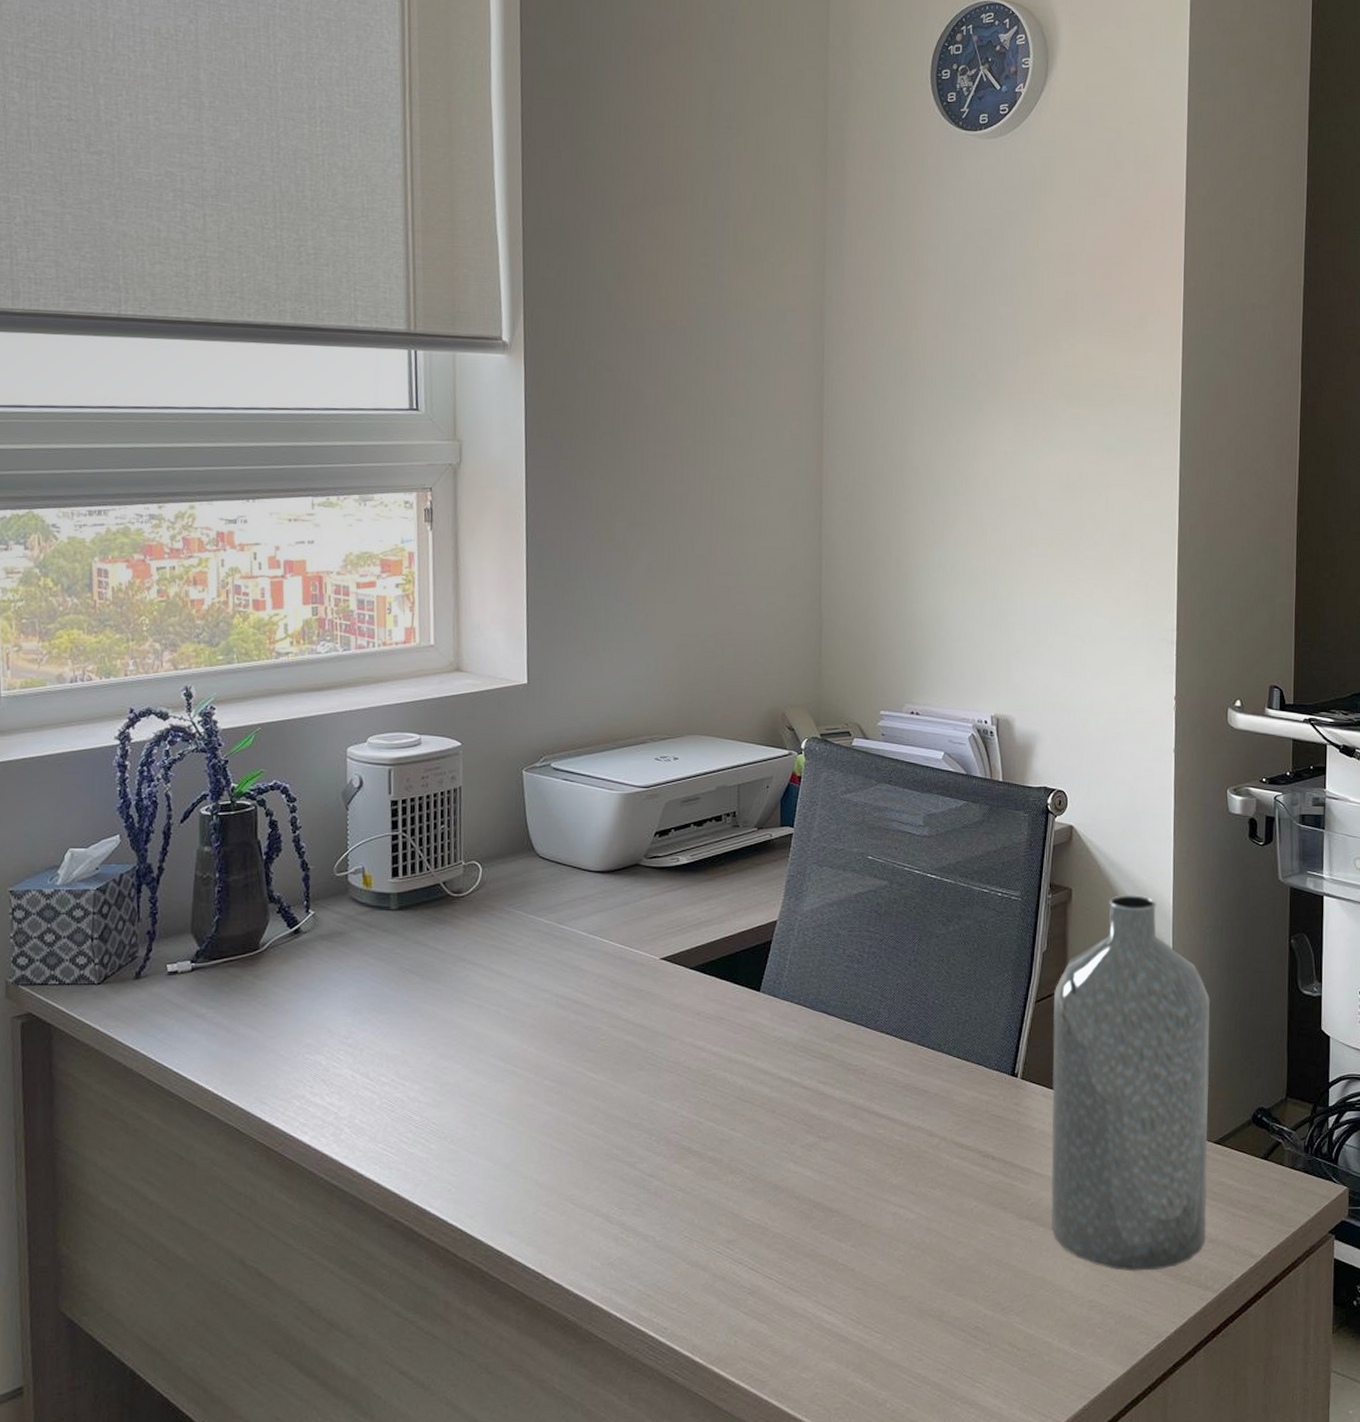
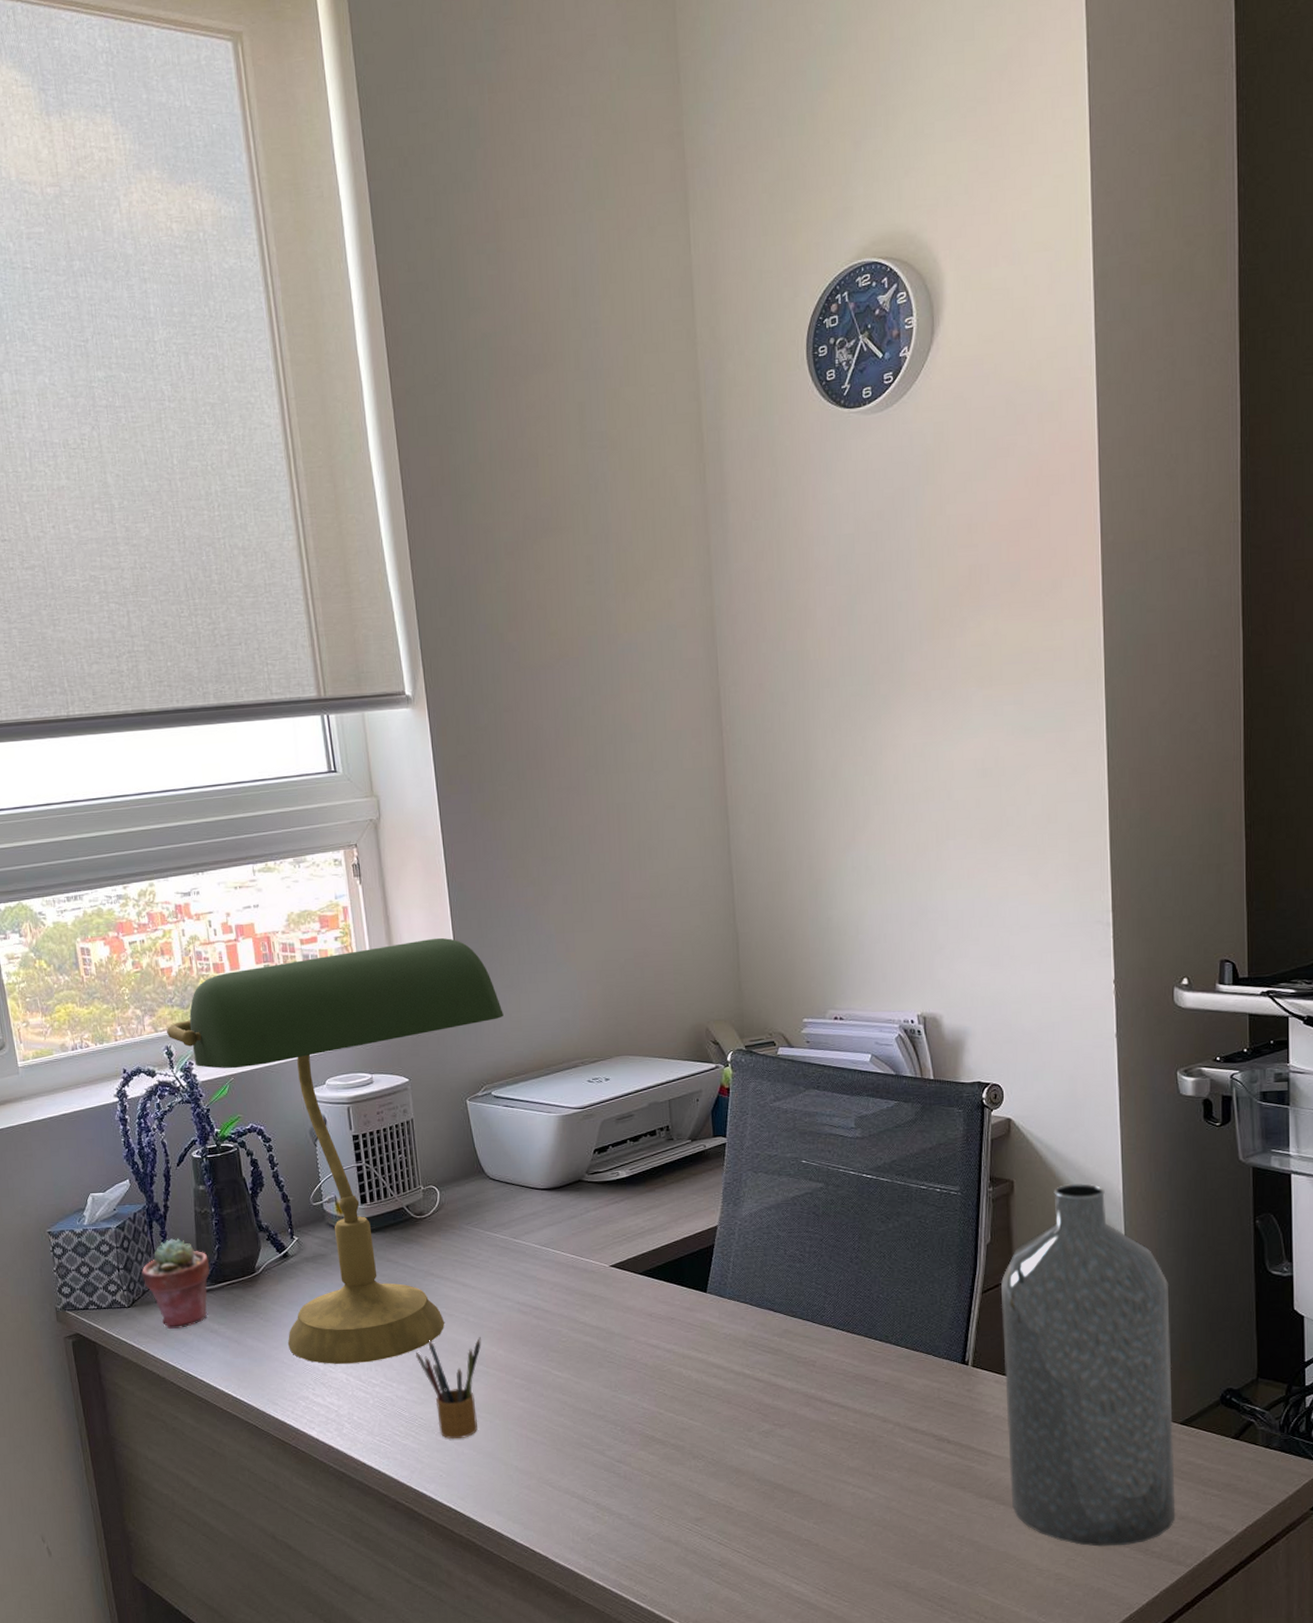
potted succulent: none [119,906,205,1011] -> present [141,1238,210,1329]
desk lamp: none [187,595,572,1058] -> present [166,938,504,1364]
pencil box: none [435,1032,511,1148] -> present [415,1337,481,1439]

